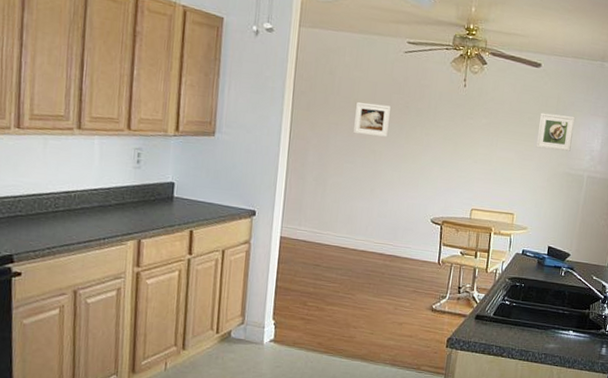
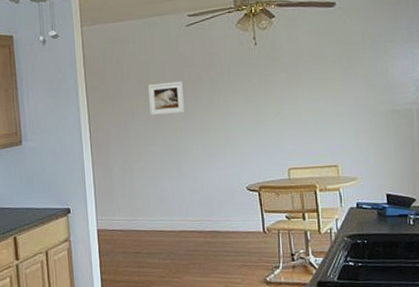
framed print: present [536,112,575,151] -> none [346,49,390,91]

